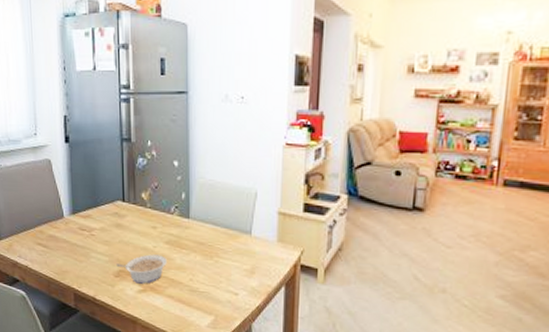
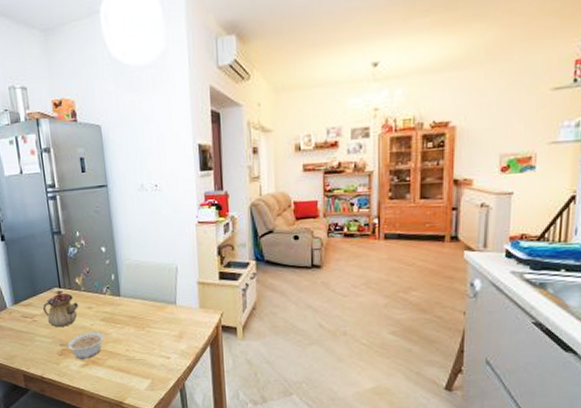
teapot: none [103,204,143,245] -> present [43,290,79,327]

